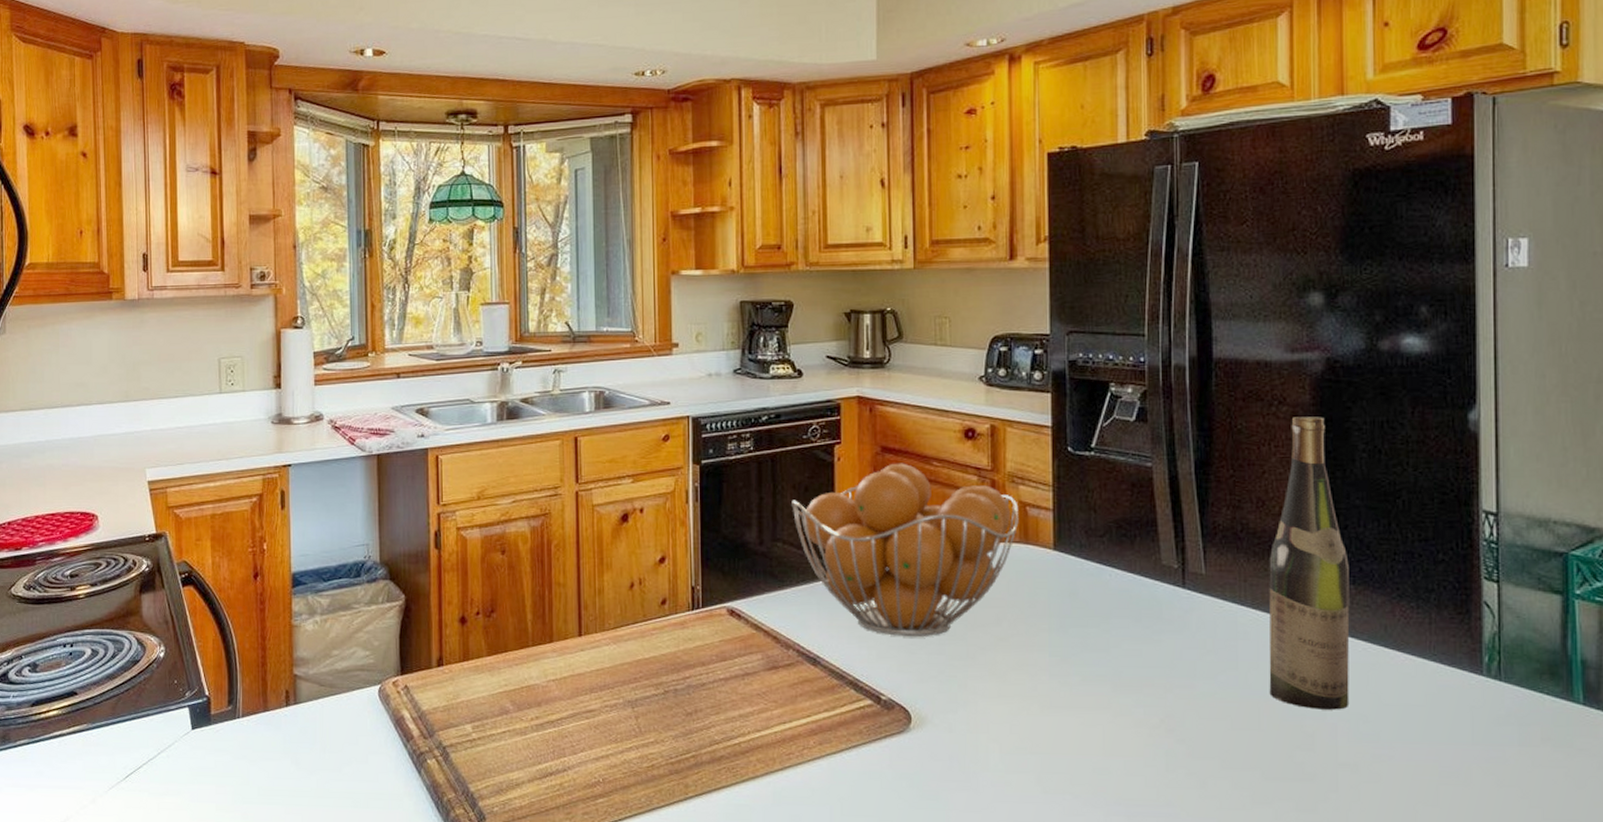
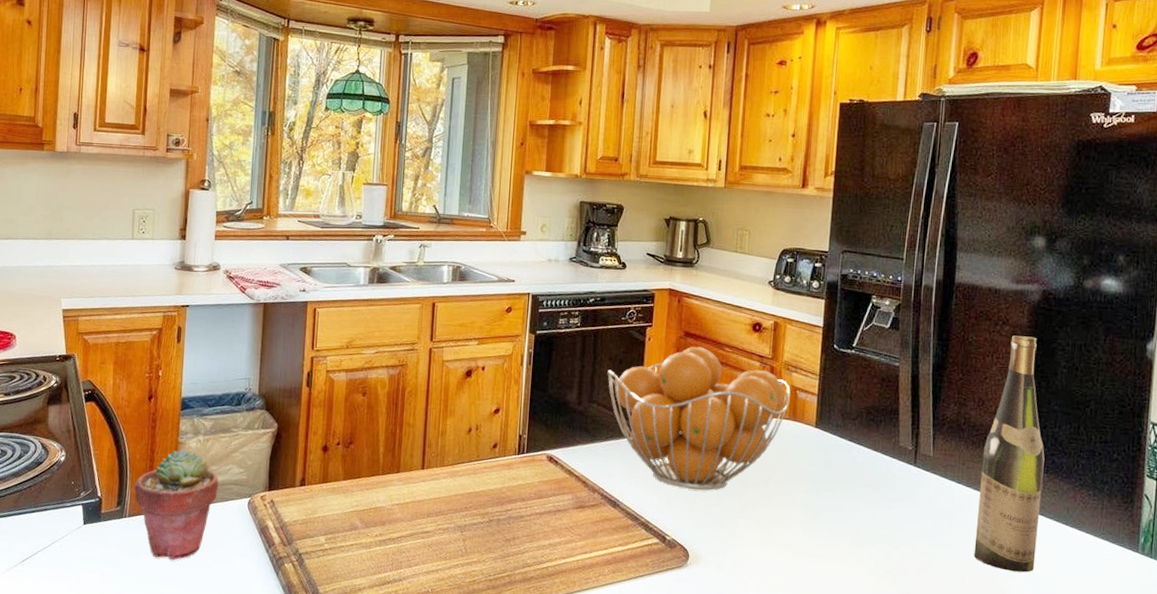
potted succulent: none [246,632,343,765] -> present [134,448,219,561]

